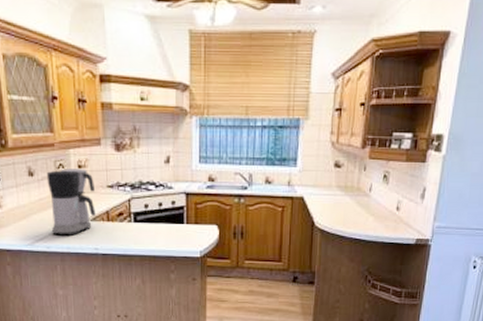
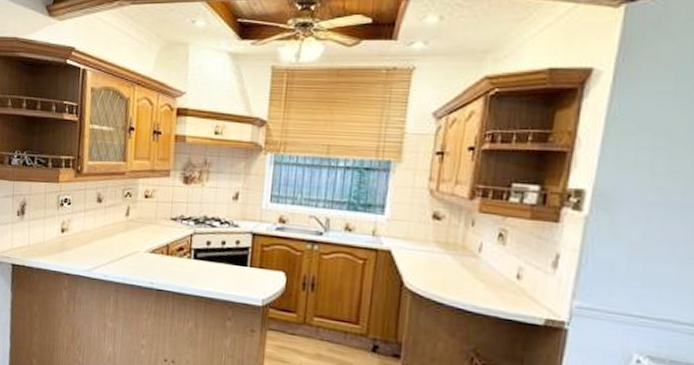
coffee maker: present [46,169,96,236] -> none [111,197,159,267]

